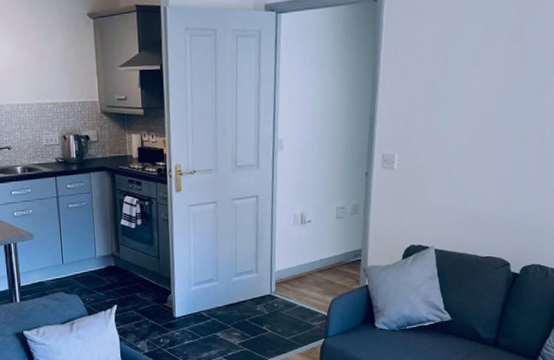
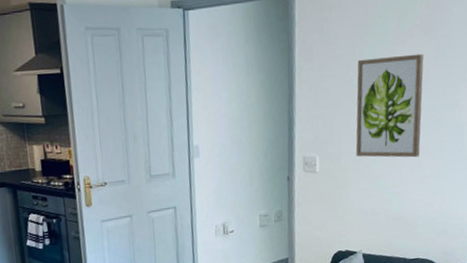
wall art: none [434,58,509,159] -> present [355,53,424,158]

